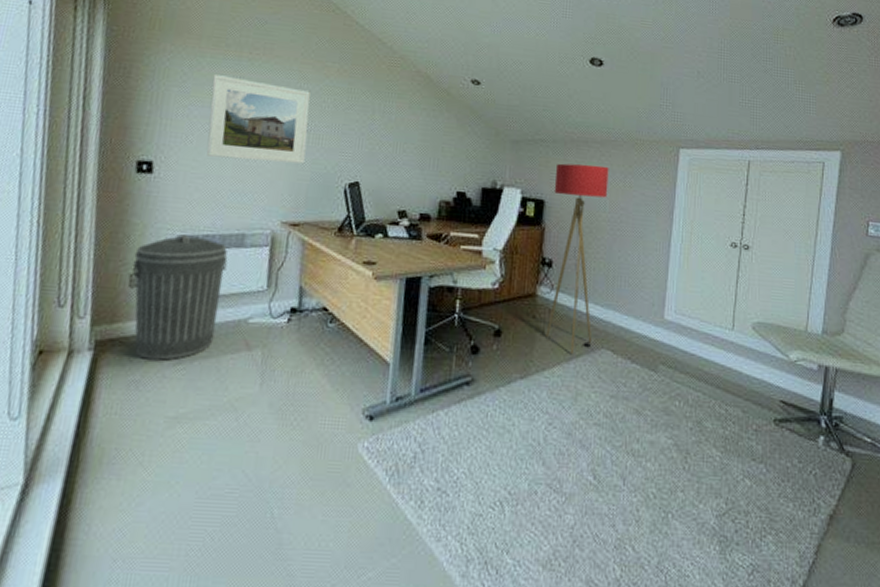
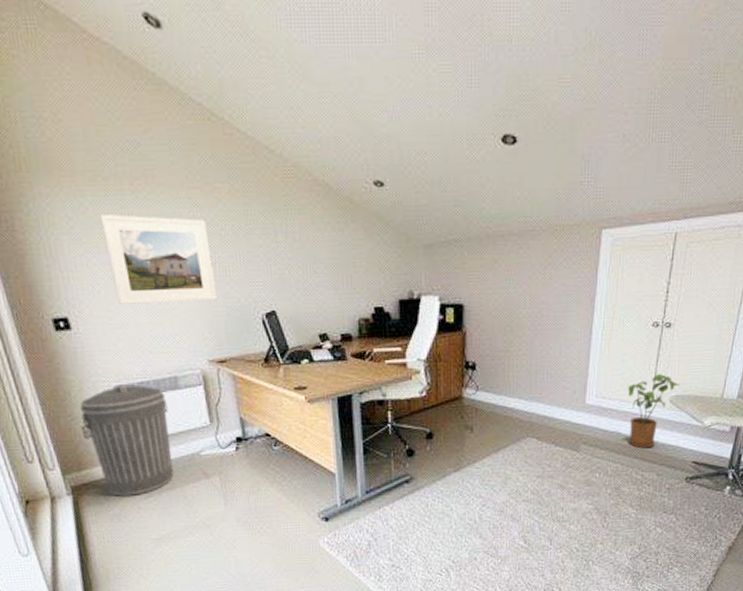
floor lamp: present [546,163,609,355] -> none [472,259,528,446]
house plant: none [708,297,762,379] -> present [628,374,681,449]

